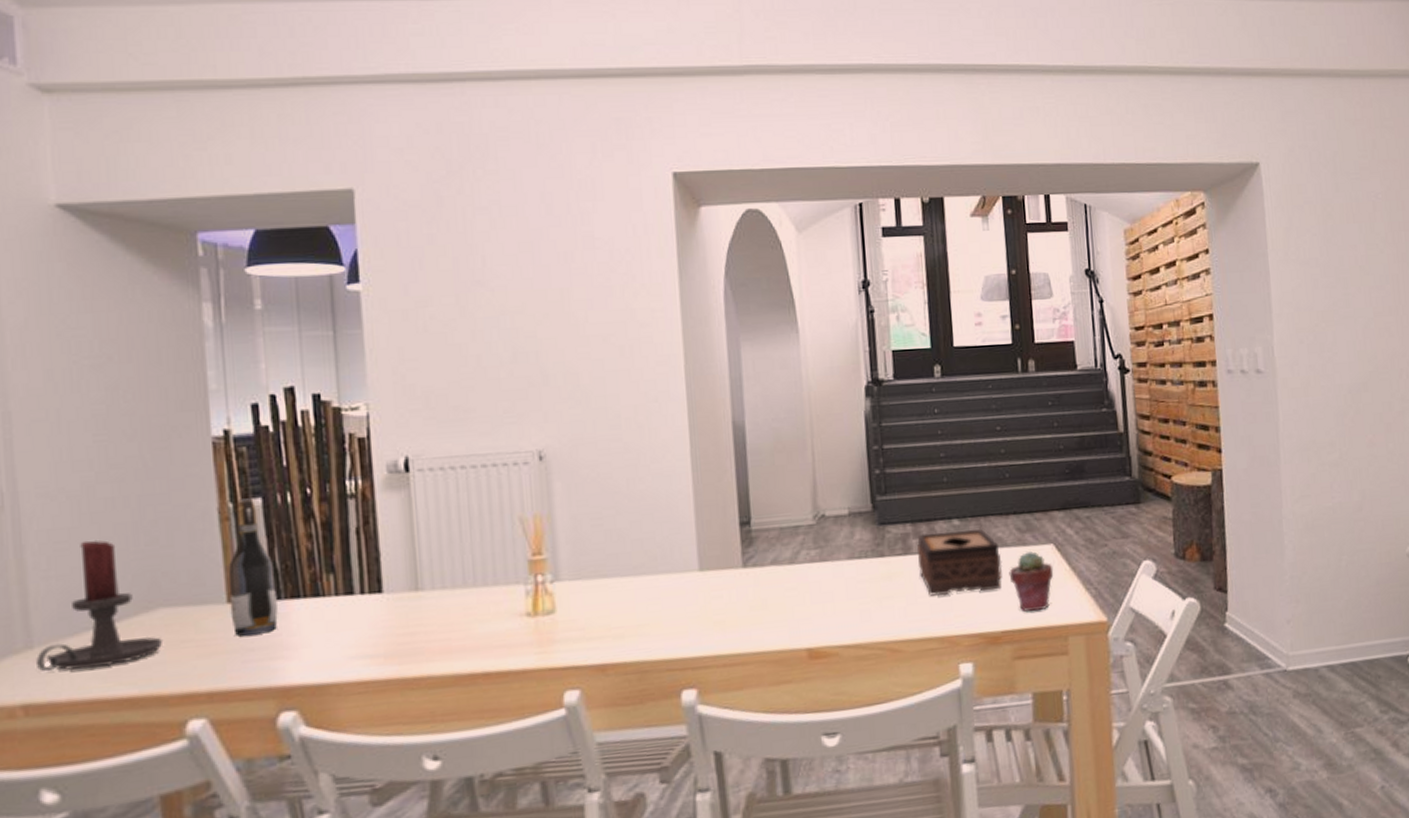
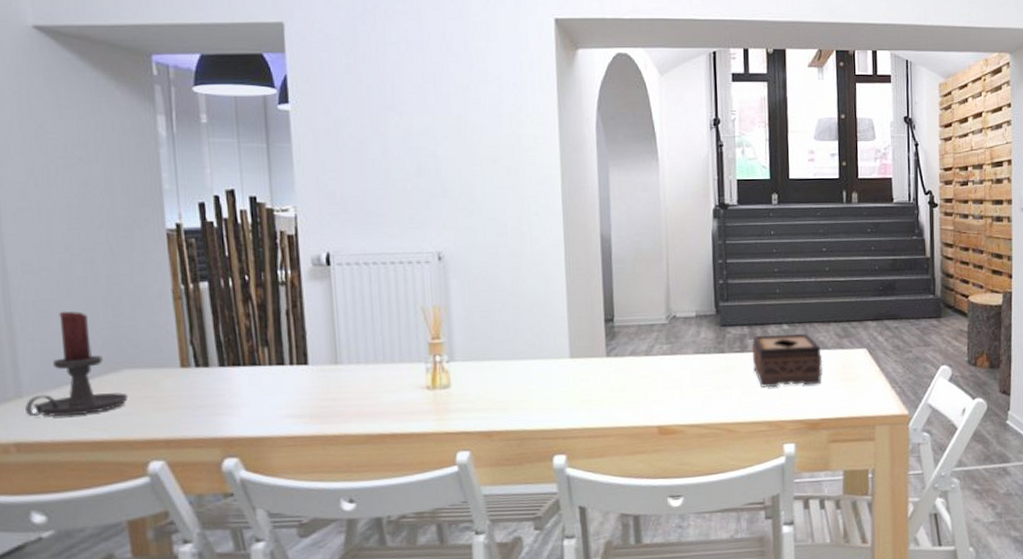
wine bottle: present [228,498,278,636] -> none [180,281,222,395]
potted succulent: present [1009,551,1054,612] -> none [828,354,866,404]

